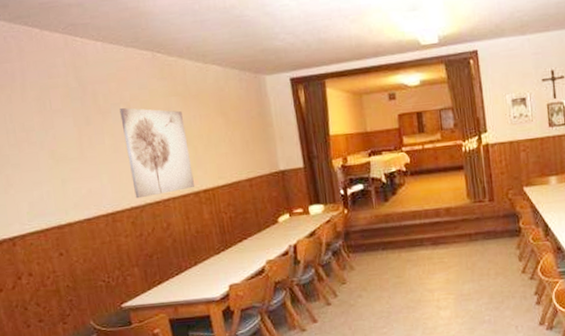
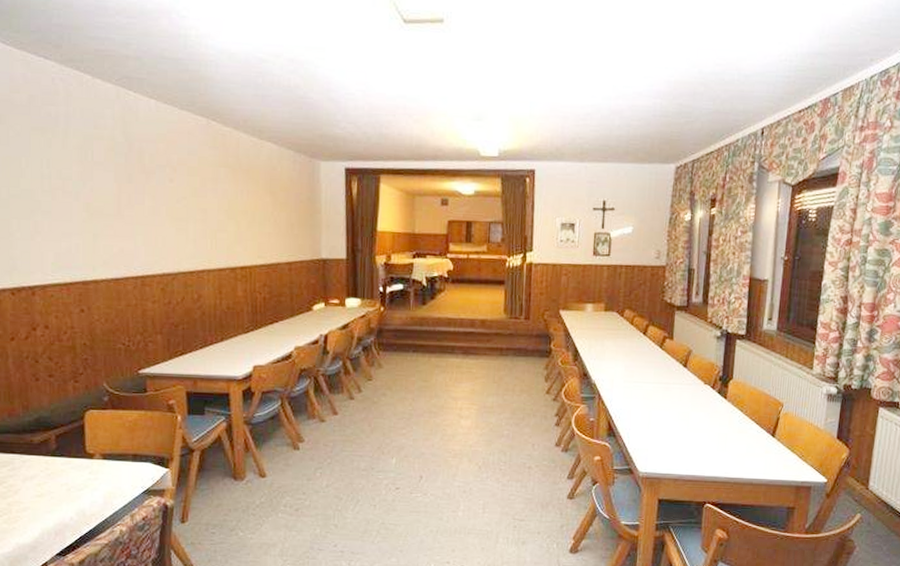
wall art: present [120,108,194,199] -> none [165,171,232,266]

